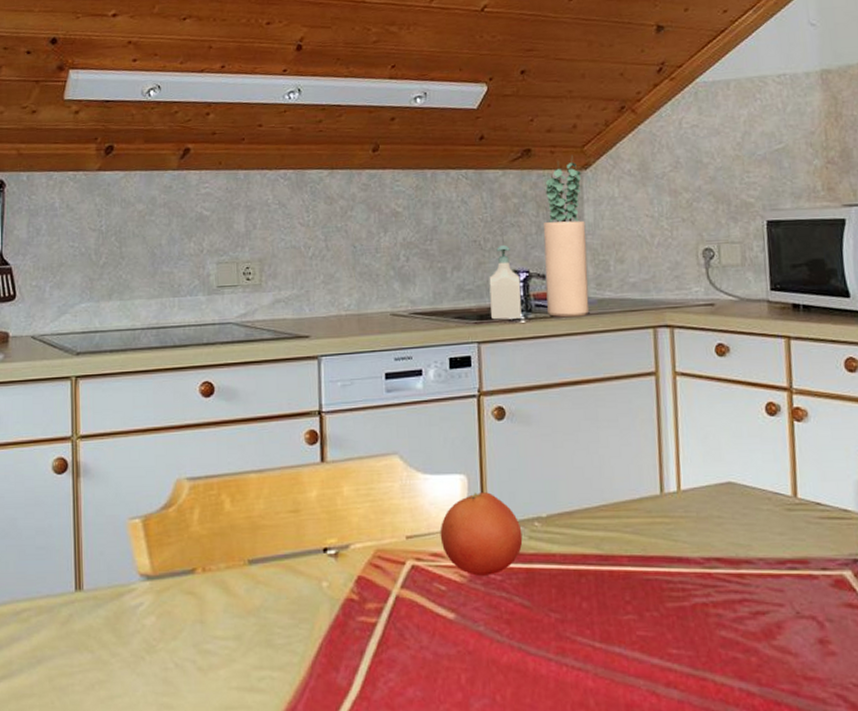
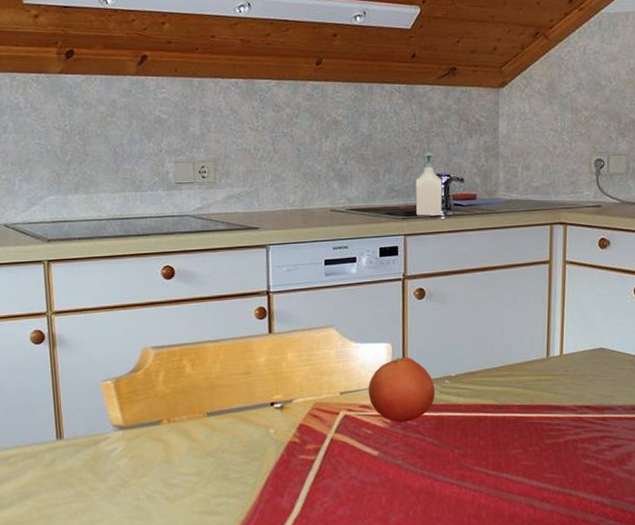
vase: present [542,155,590,318] -> none [463,74,500,215]

